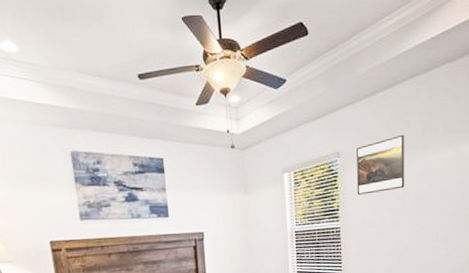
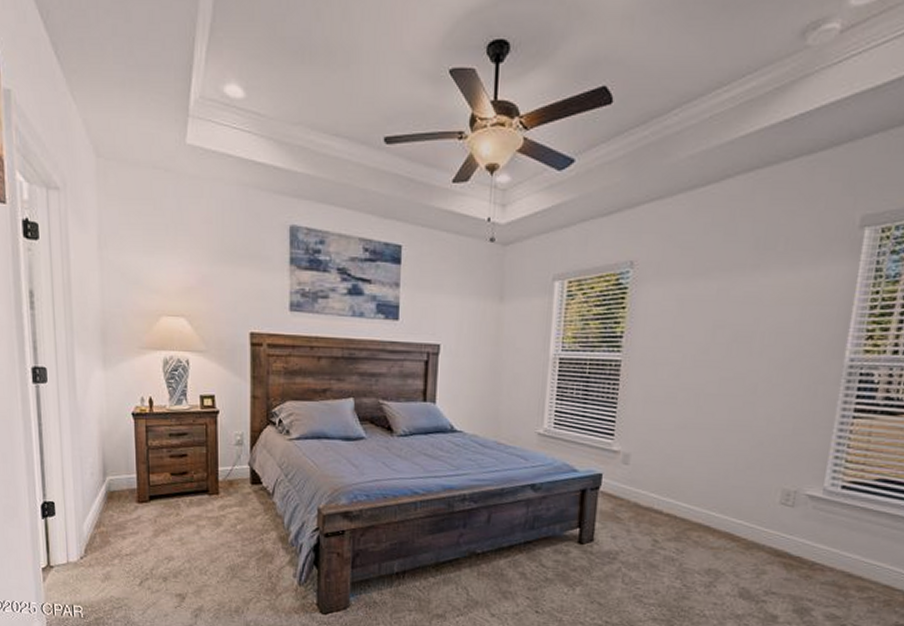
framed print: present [356,134,405,195] -> none [650,246,727,321]

